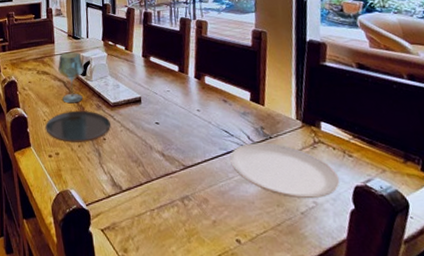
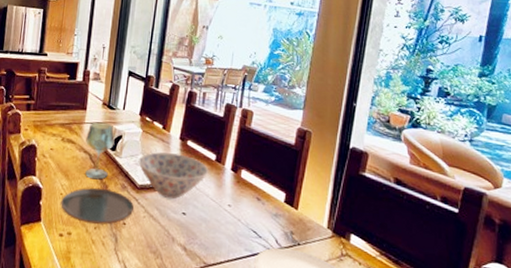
bowl: none [108,70,174,111] -> present [138,152,209,199]

